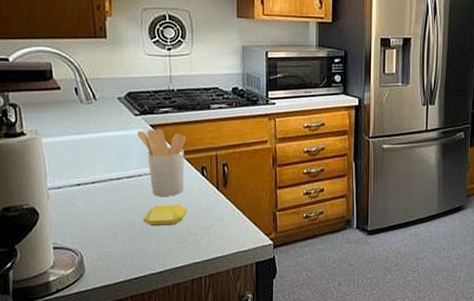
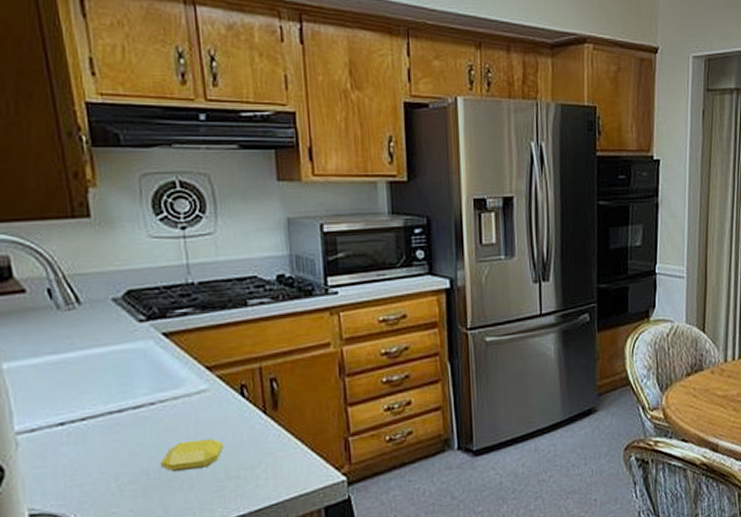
utensil holder: present [137,129,186,196] -> none [144,338,217,430]

